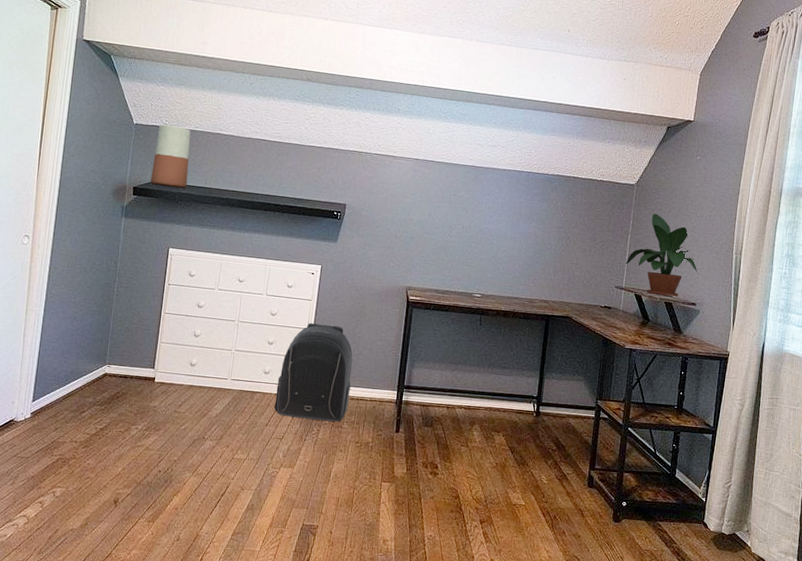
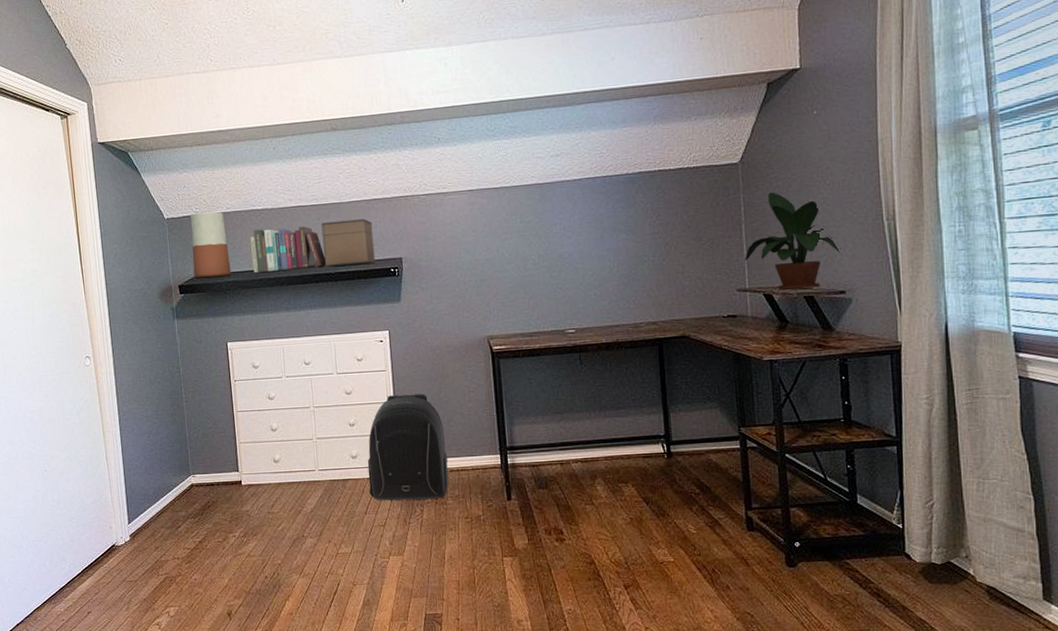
books: none [208,151,278,199] -> present [250,226,326,274]
decorative box: none [275,158,326,205] -> present [321,218,376,268]

